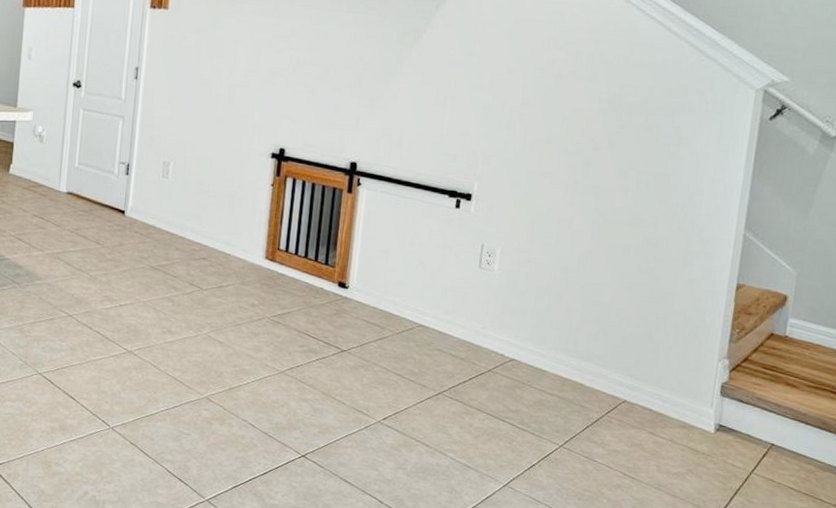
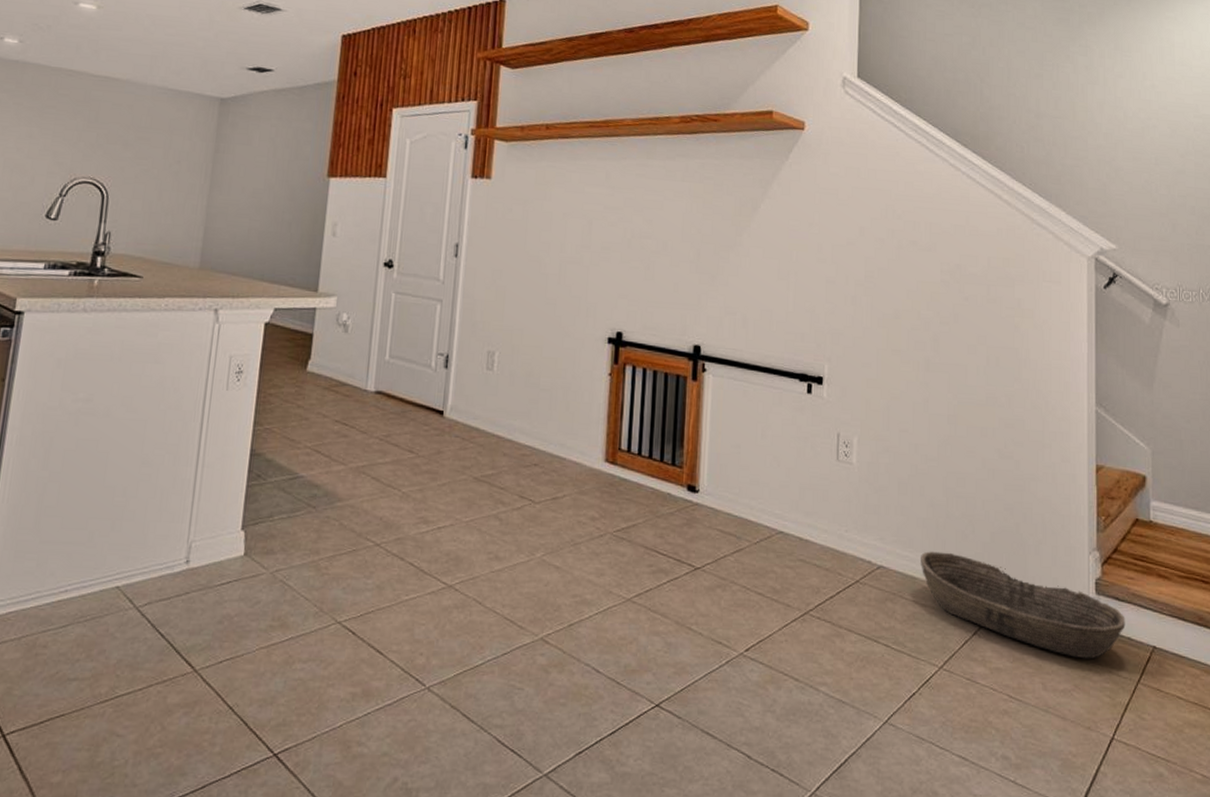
basket: none [551,349,747,450] -> present [921,551,1126,660]

